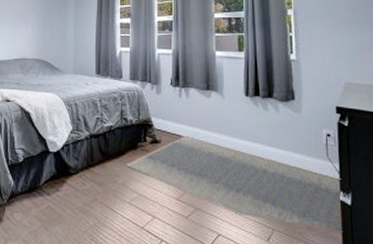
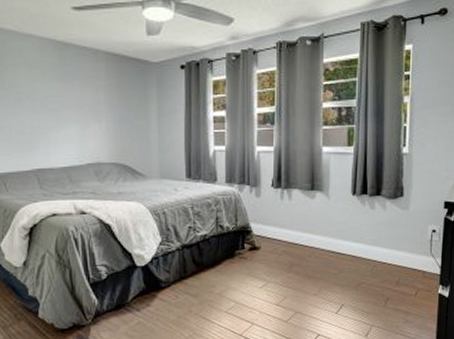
rug: present [126,135,344,232] -> none [222,239,442,323]

